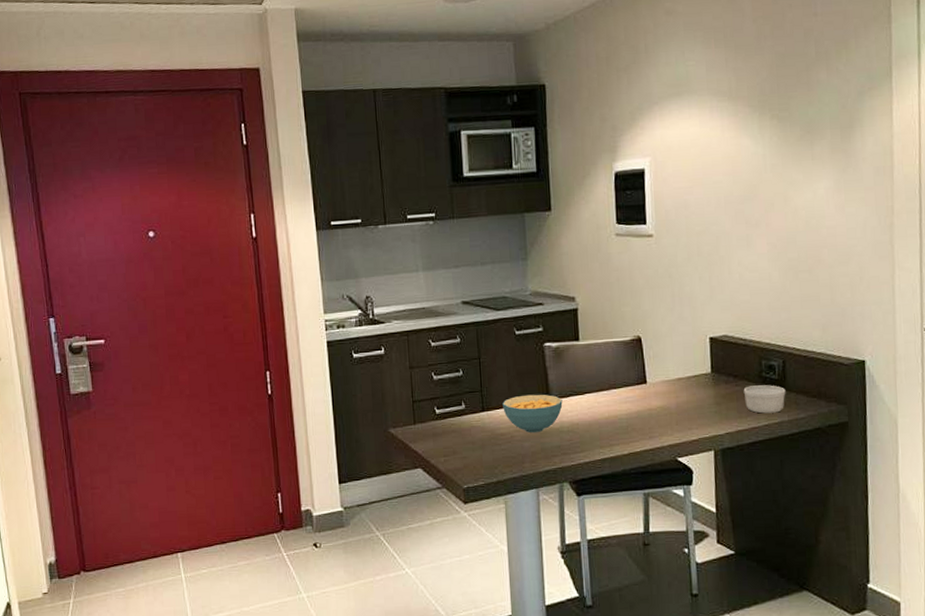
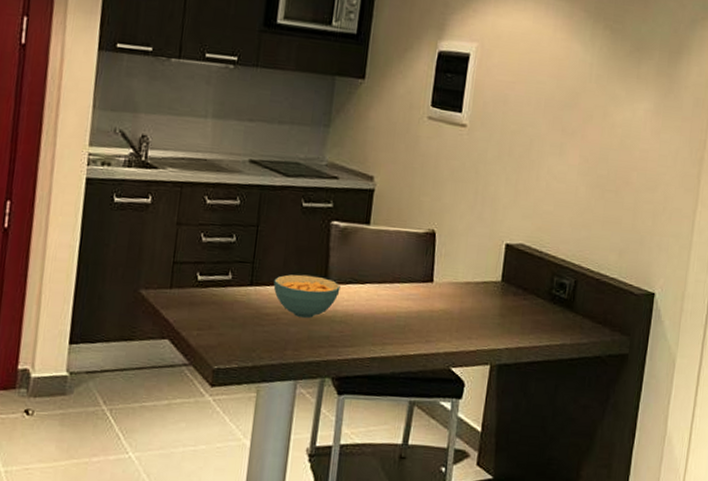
ramekin: present [743,385,786,414] -> none [530,301,573,334]

